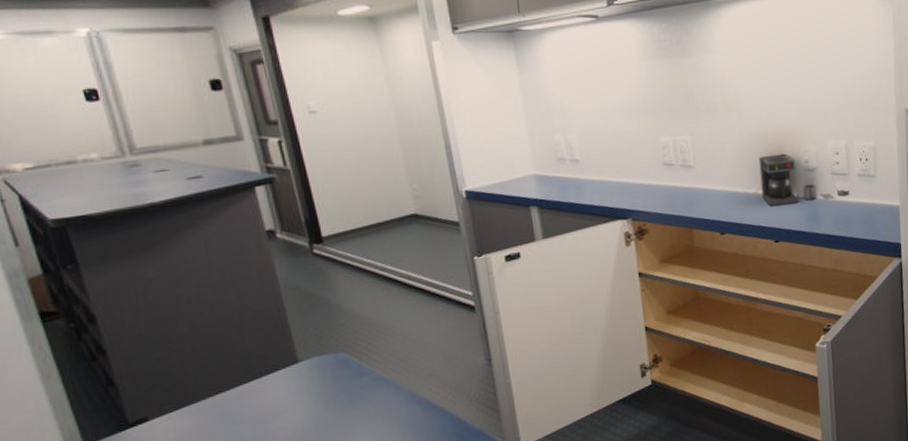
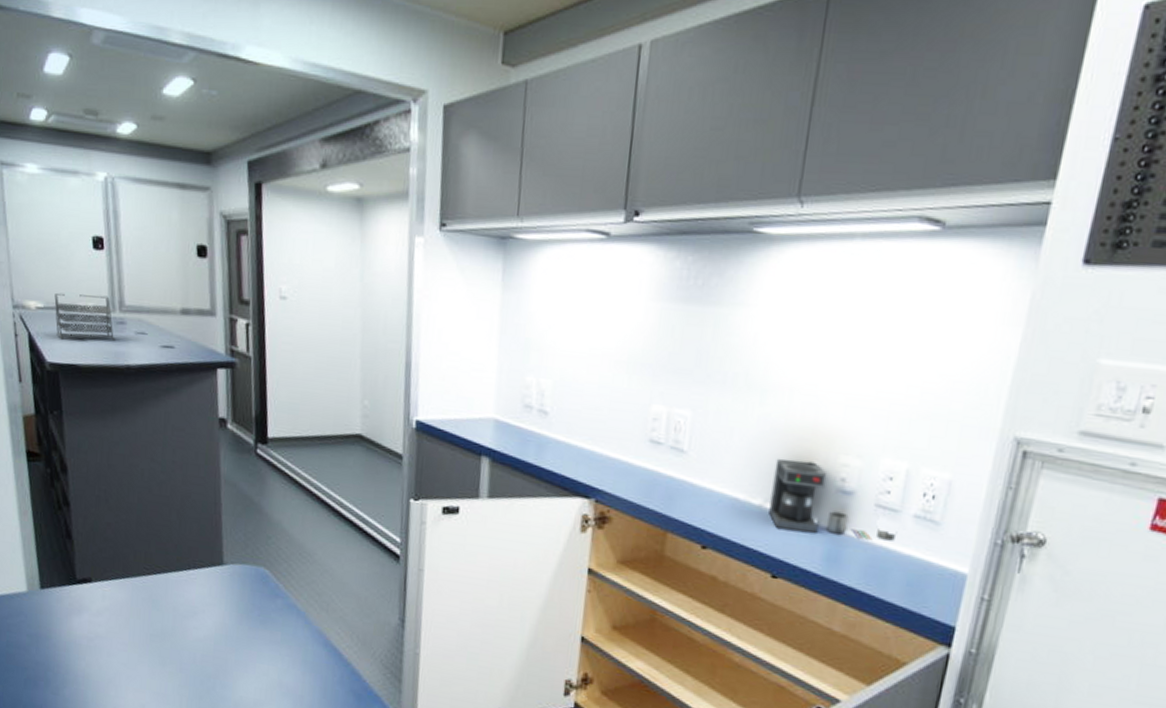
file organizer: none [45,143,131,194] -> present [54,293,115,341]

